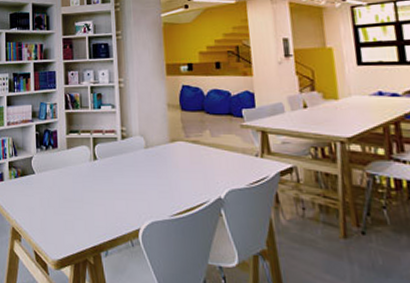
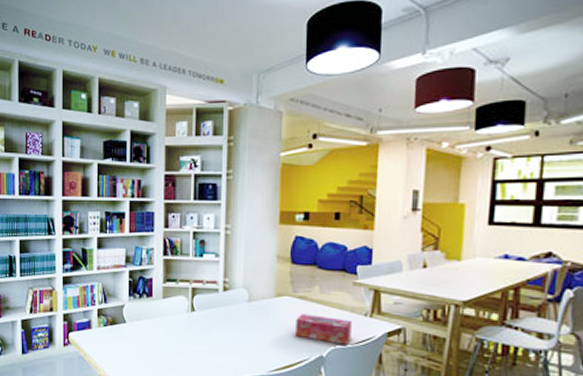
tissue box: none [191,157,246,186] -> present [296,314,352,345]

